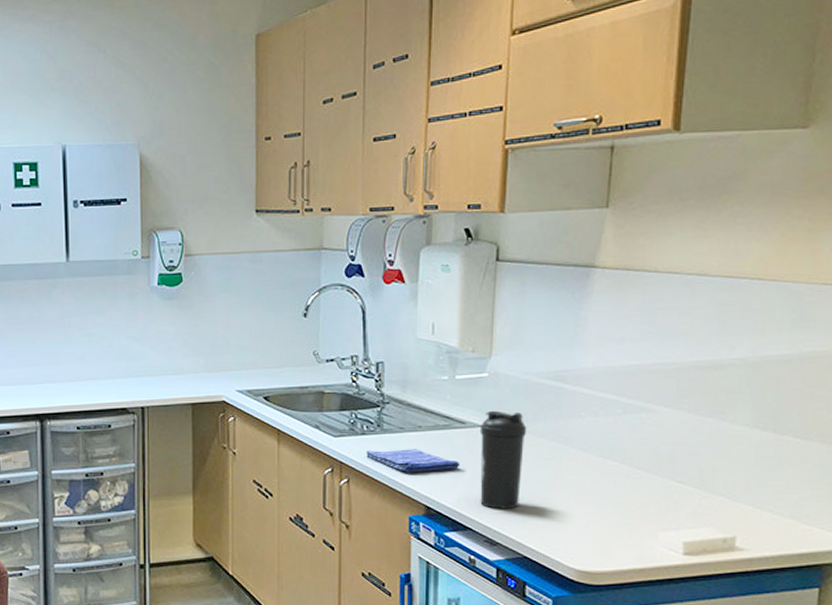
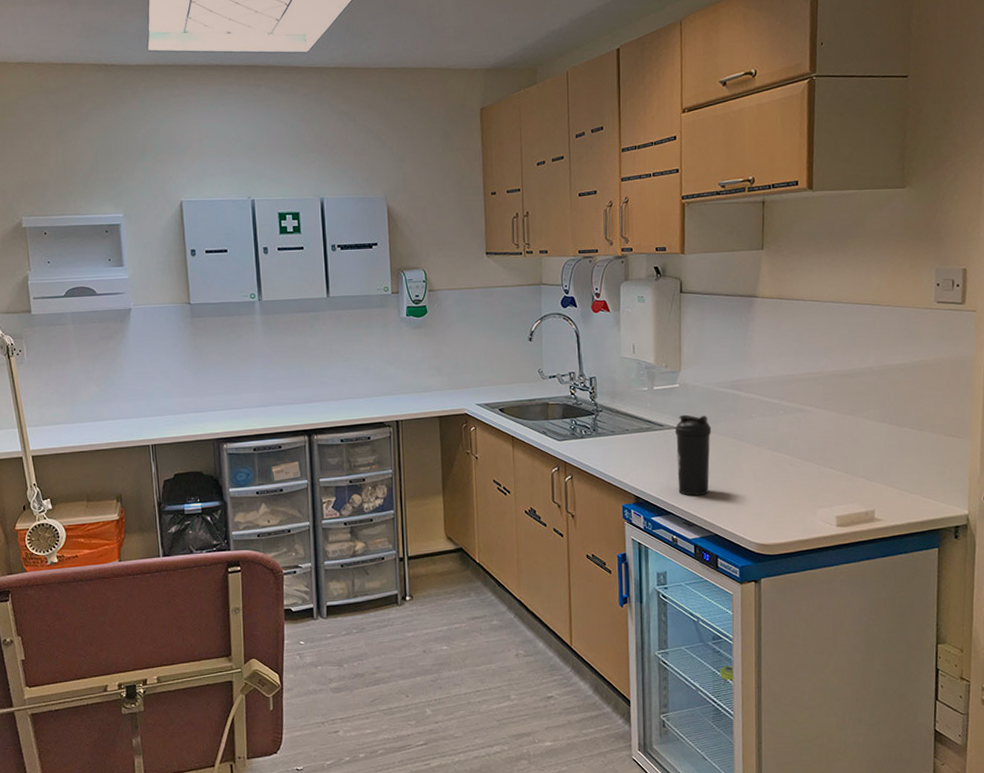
dish towel: present [366,449,460,473] -> none [585,448,661,469]

